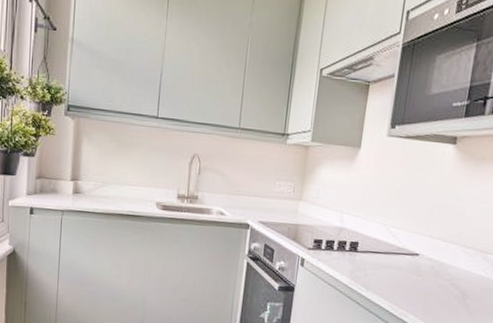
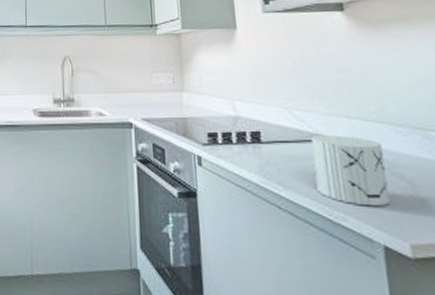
mug: none [391,249,450,308] -> present [310,135,390,207]

